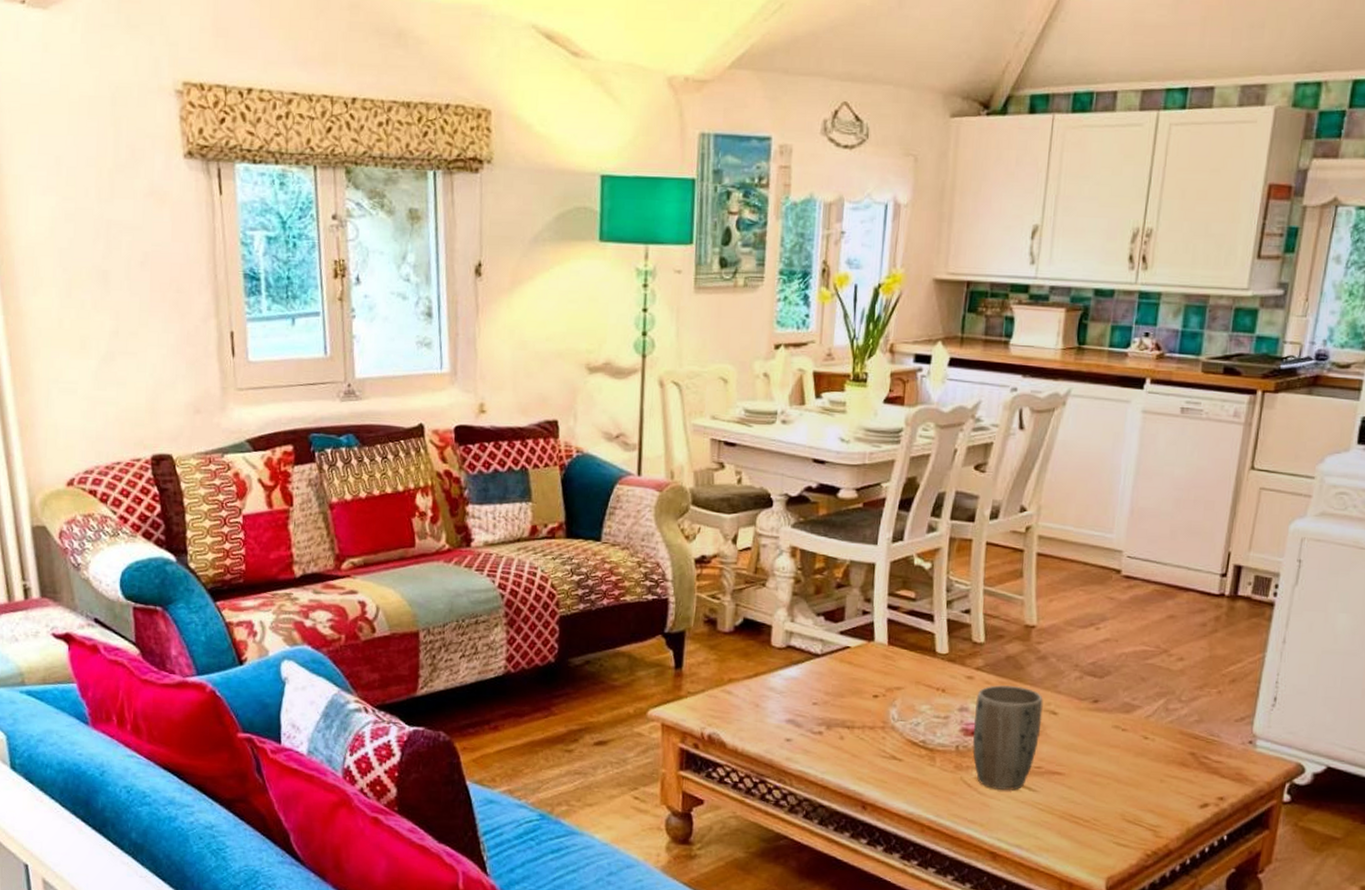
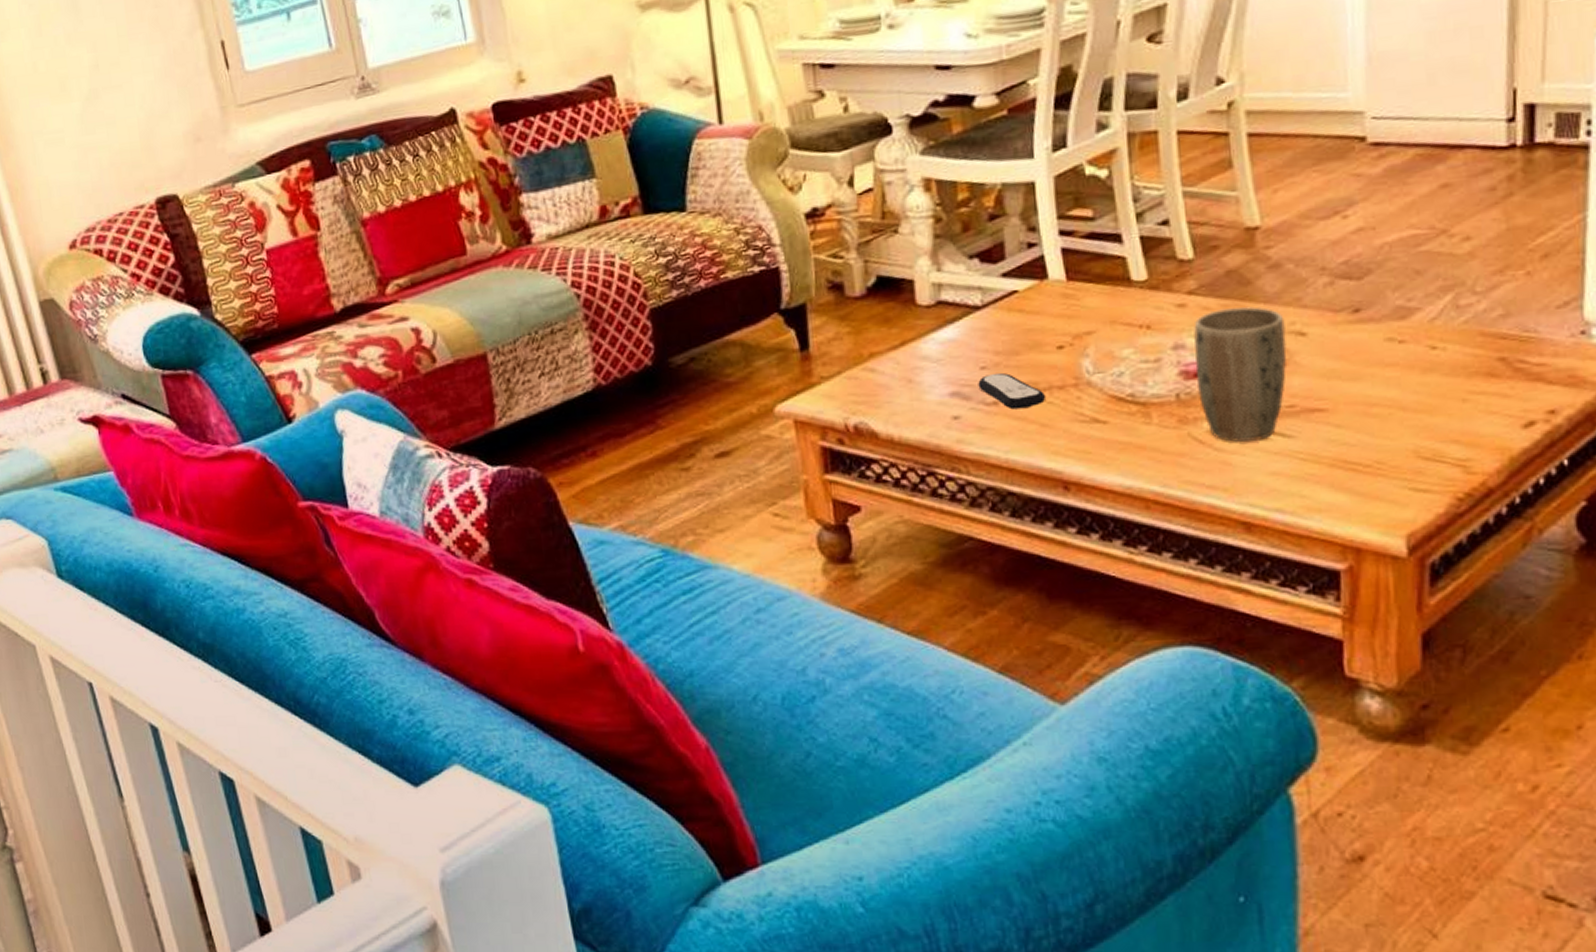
remote control: none [809,709,860,741] -> present [978,372,1047,410]

